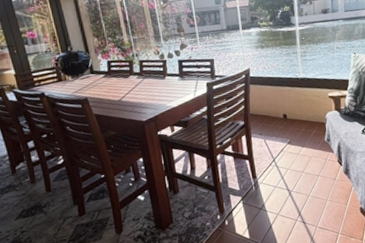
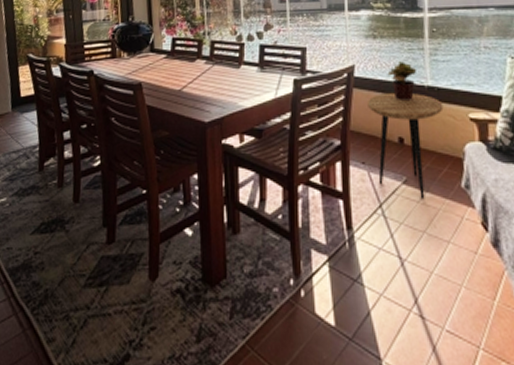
side table: none [260,83,312,152] -> present [368,92,444,200]
potted plant: none [273,62,293,90] -> present [387,61,417,102]

